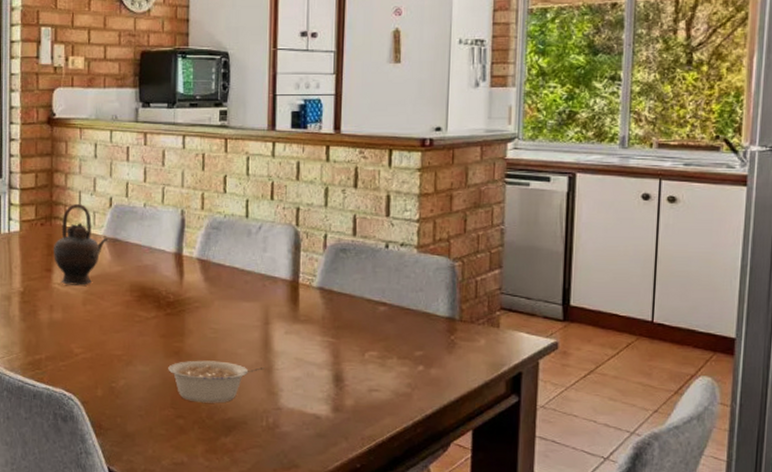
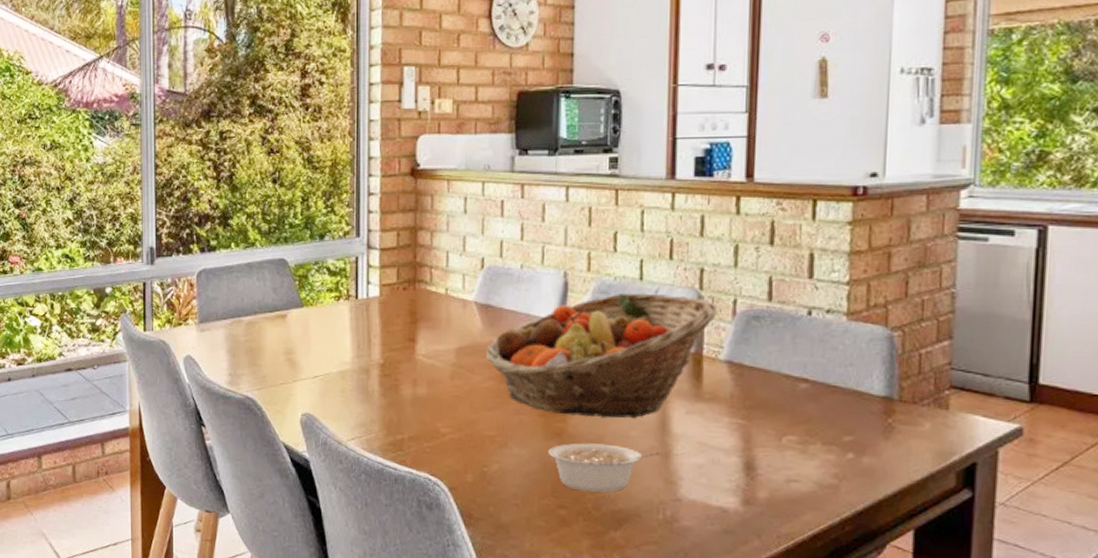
teapot: present [54,204,109,285] -> none [418,266,480,357]
fruit basket: none [113,228,312,339] -> present [485,292,718,419]

